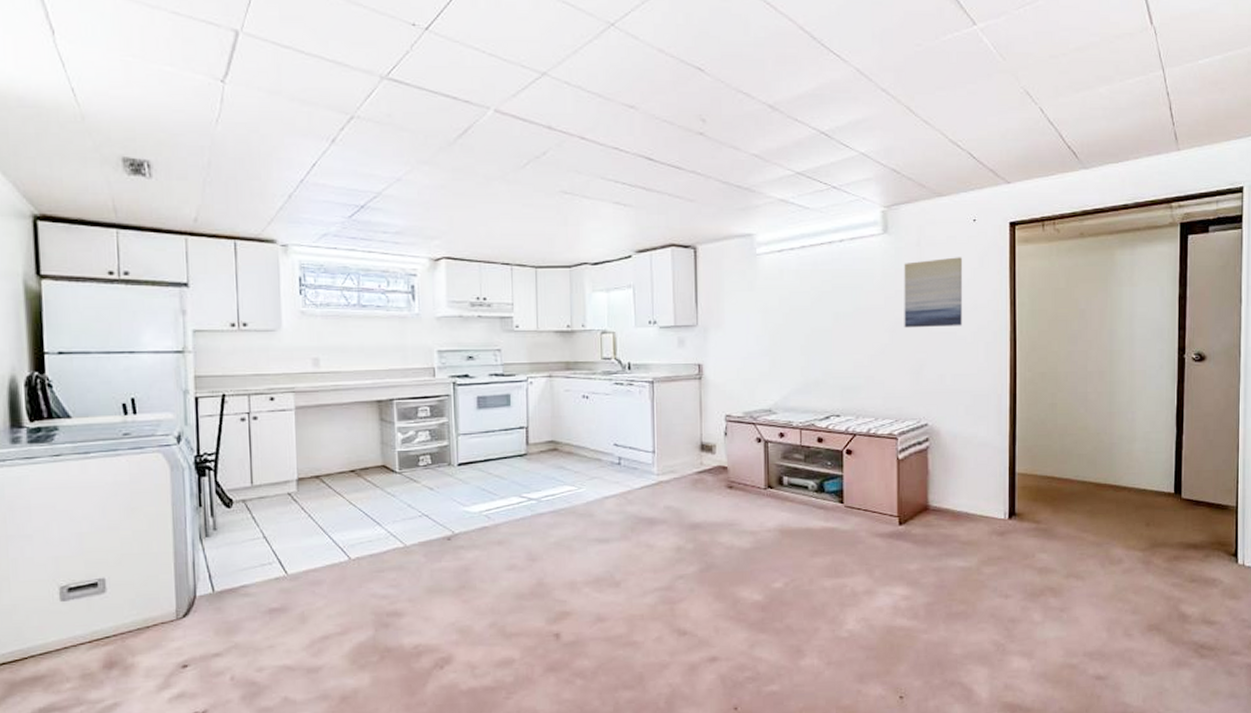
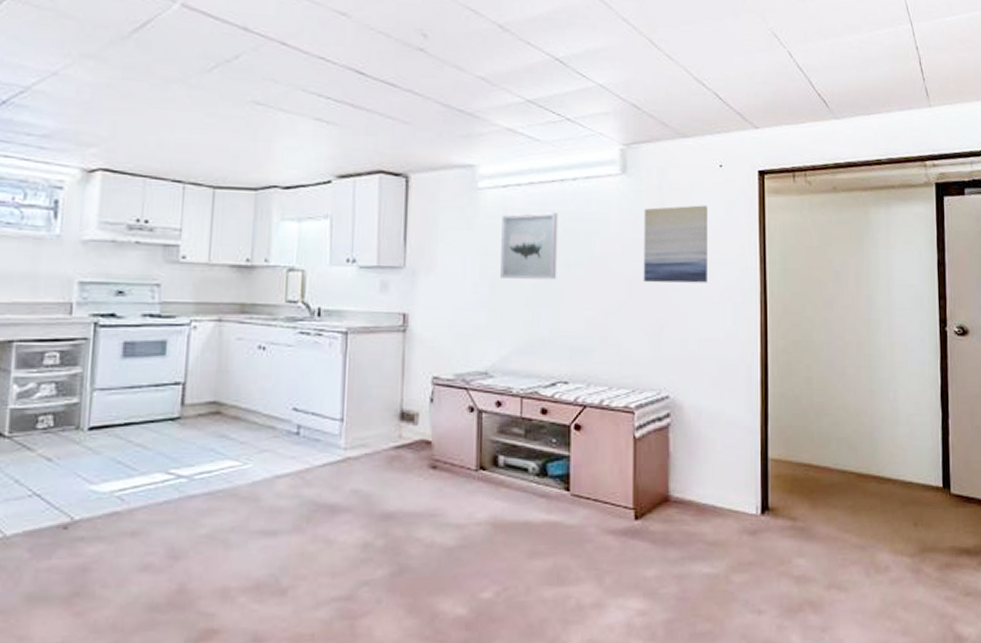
wall art: none [778,272,828,330] -> present [500,212,558,280]

